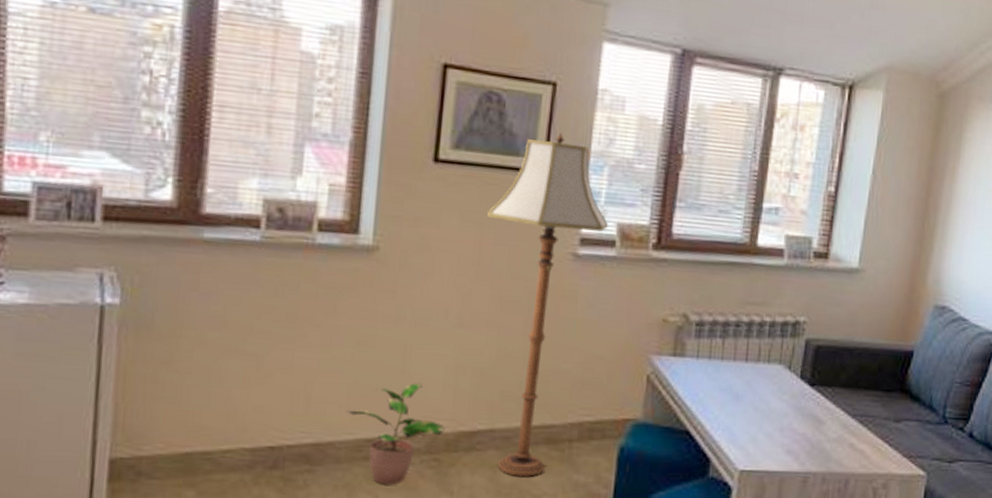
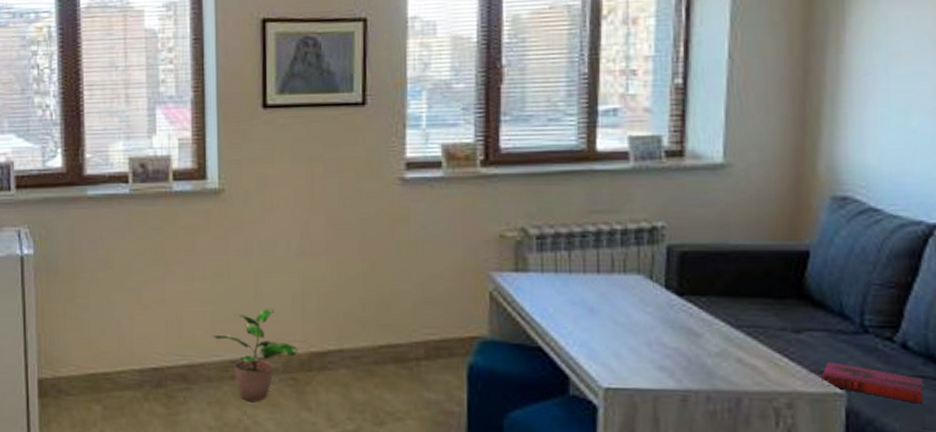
floor lamp: present [487,132,608,477] -> none [316,64,432,394]
hardback book: none [910,448,980,484] -> present [821,362,923,404]

